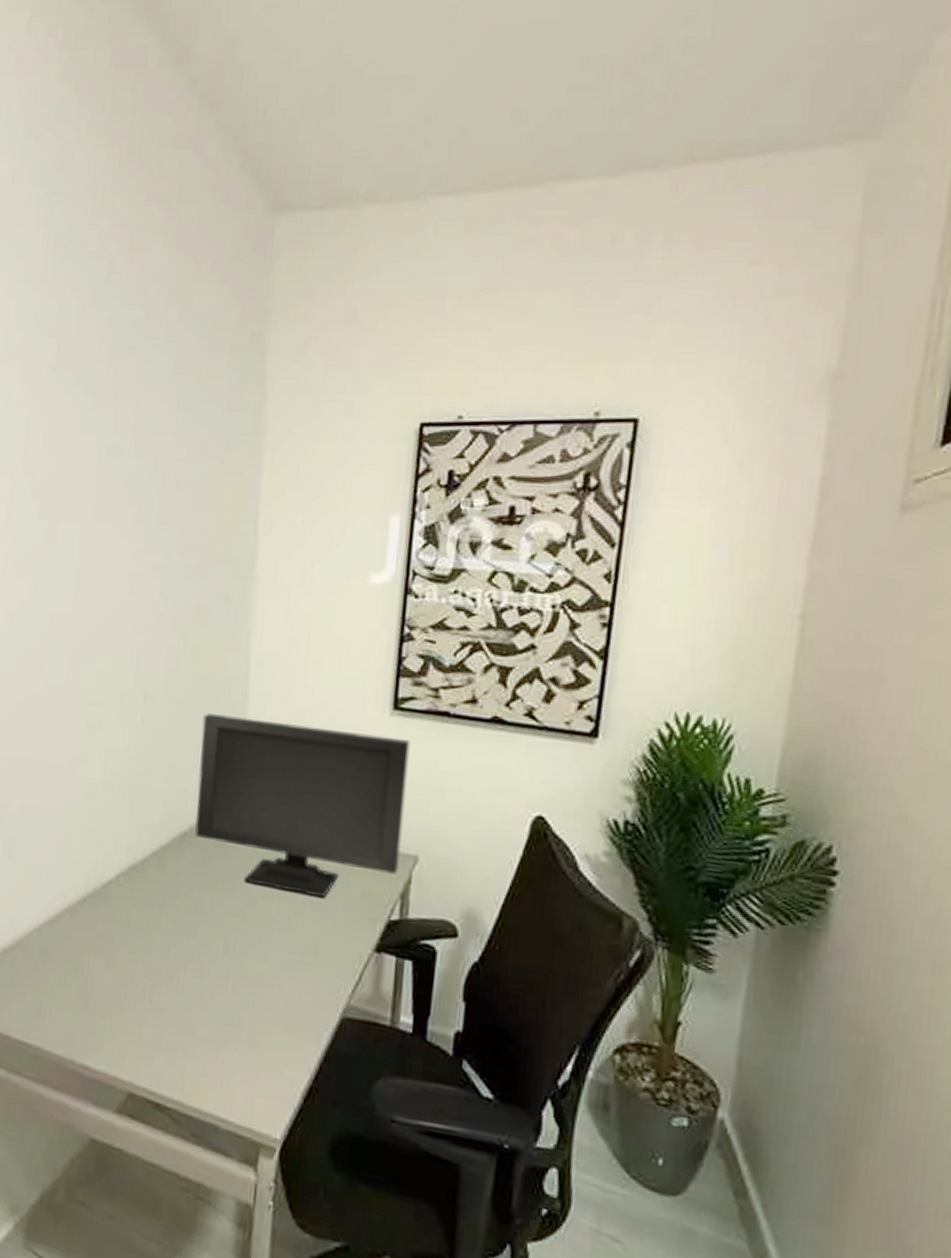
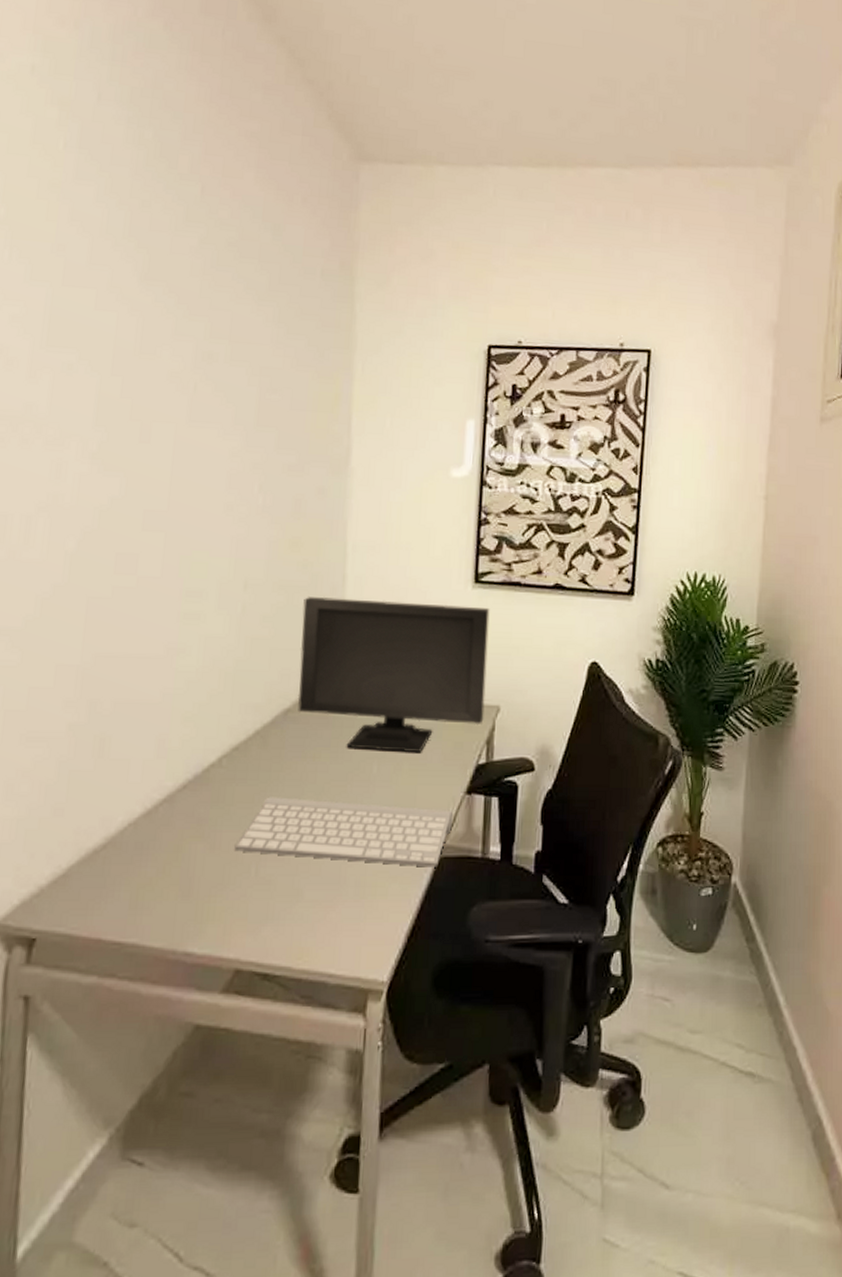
keyboard: none [130,922,359,1028] -> present [234,797,453,867]

